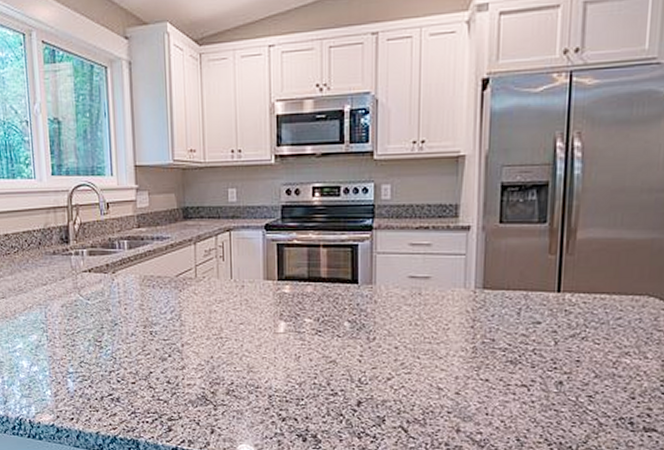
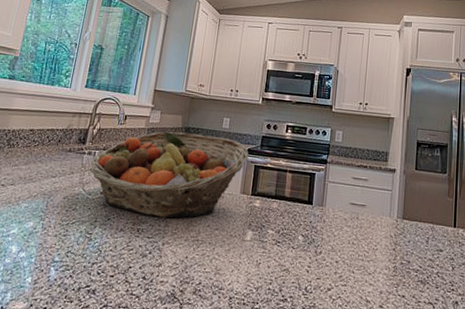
fruit basket: none [80,214,268,317] -> present [90,131,249,218]

